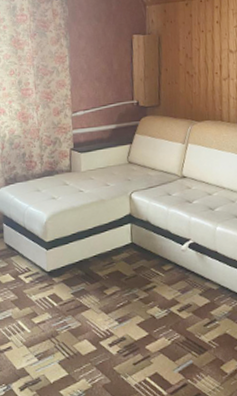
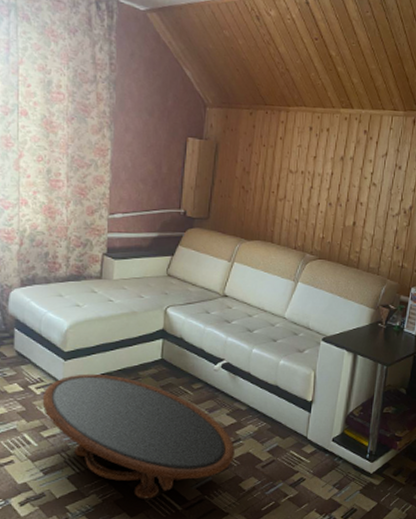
coffee table: none [31,260,212,384] -> present [42,373,235,499]

